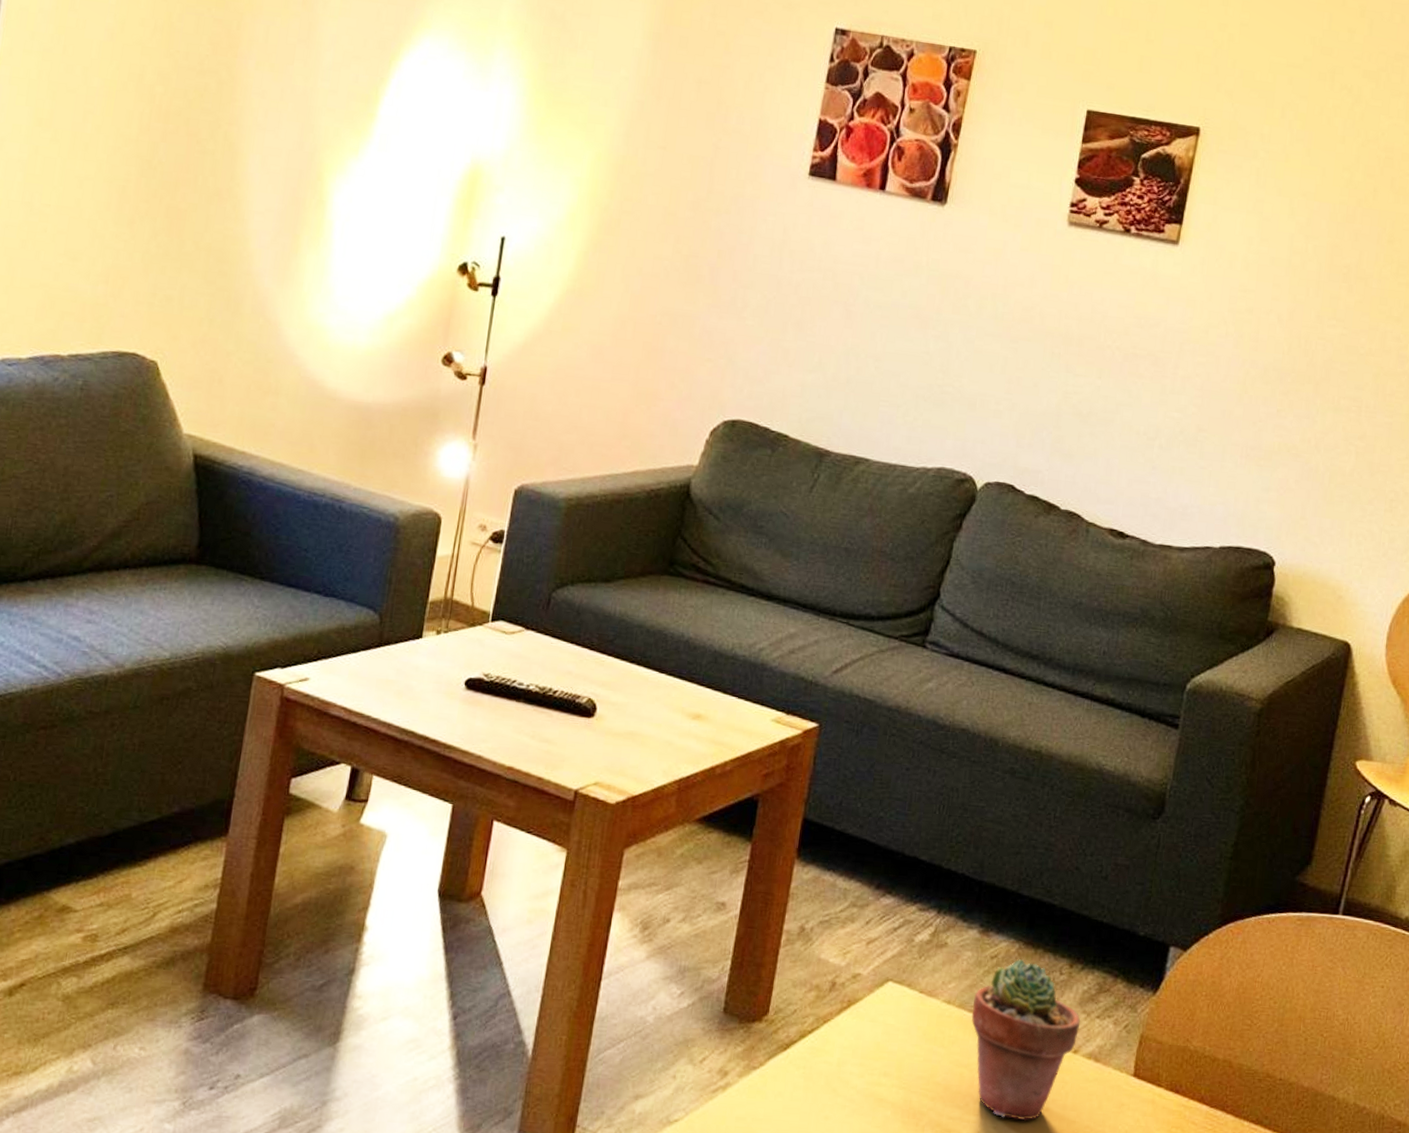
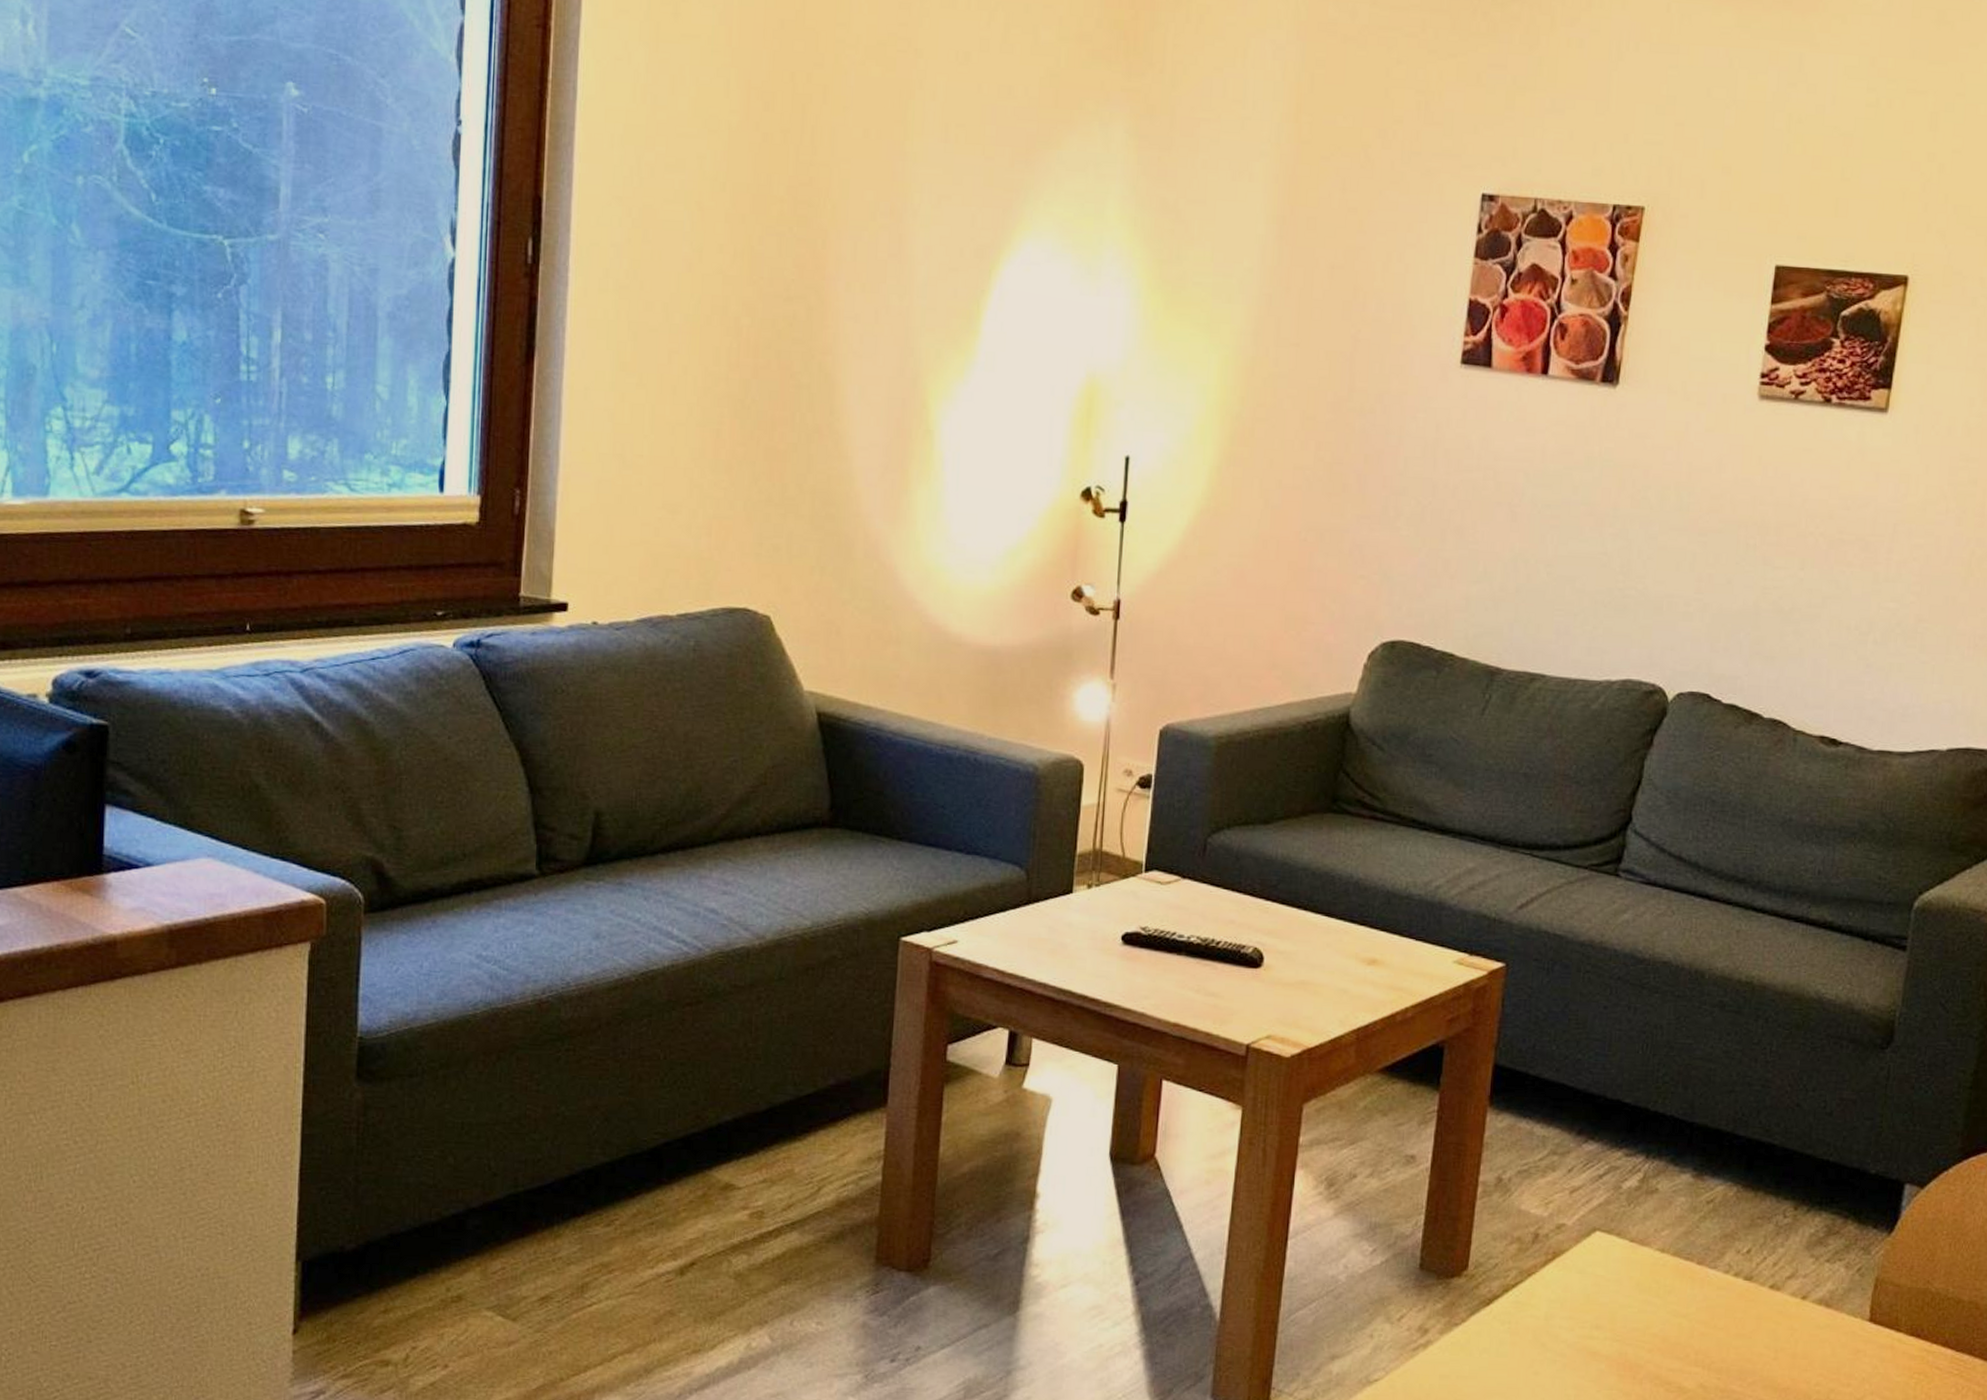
potted succulent: present [971,959,1081,1121] -> none [1688,1203,1809,1371]

